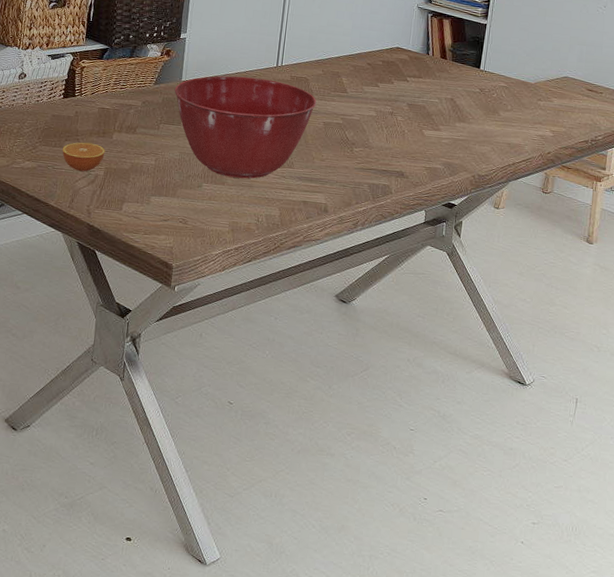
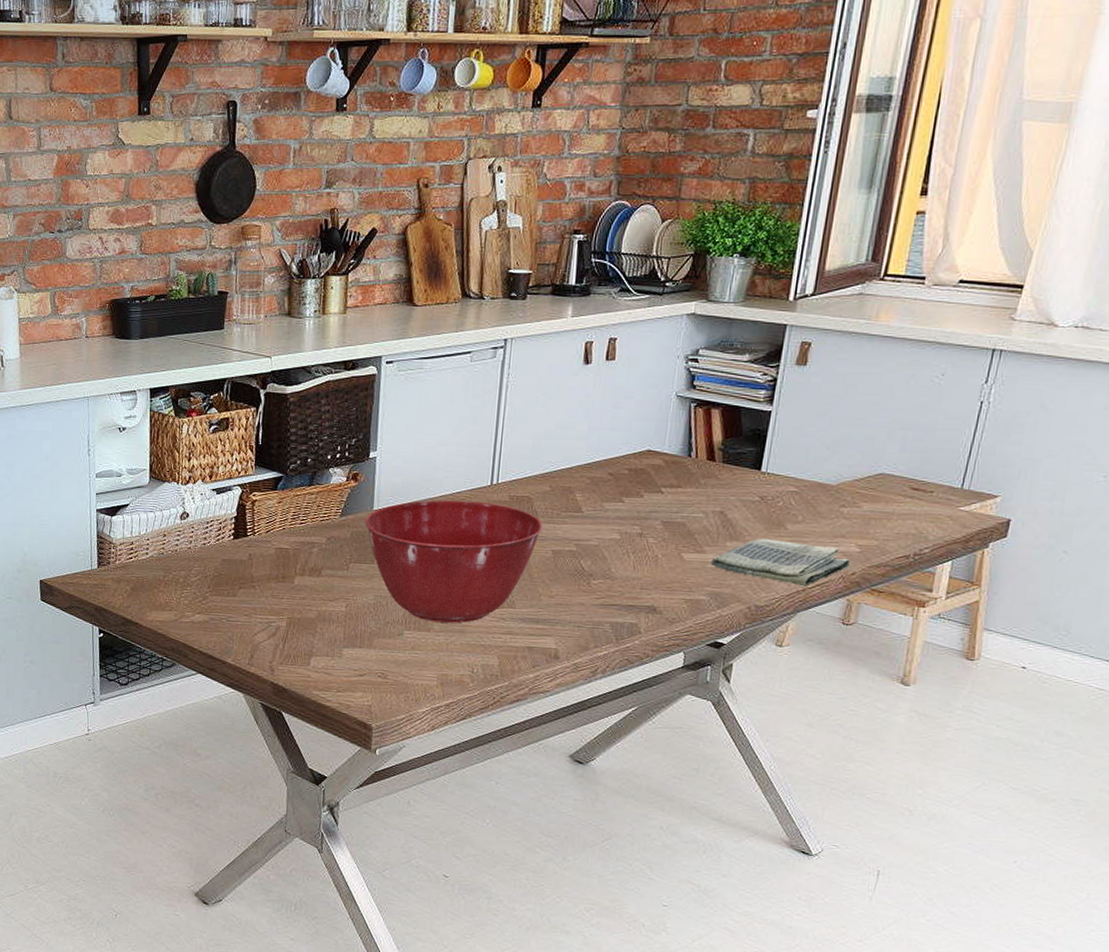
orange: present [62,142,105,172] -> none [236,589,287,624]
dish towel: none [445,121,547,162] -> present [711,538,851,587]

